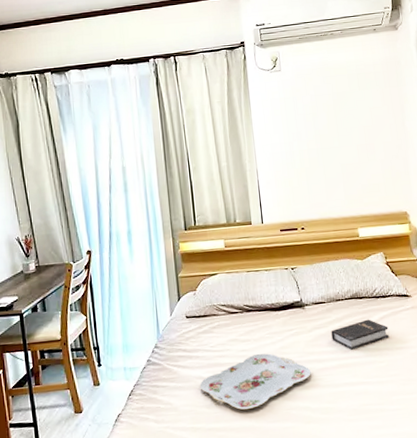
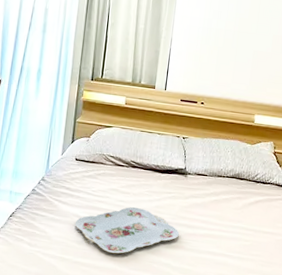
hardback book: present [331,319,390,350] -> none [205,199,261,224]

